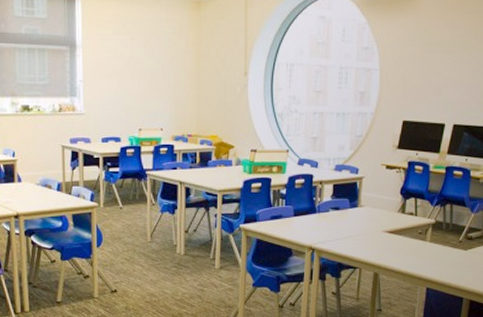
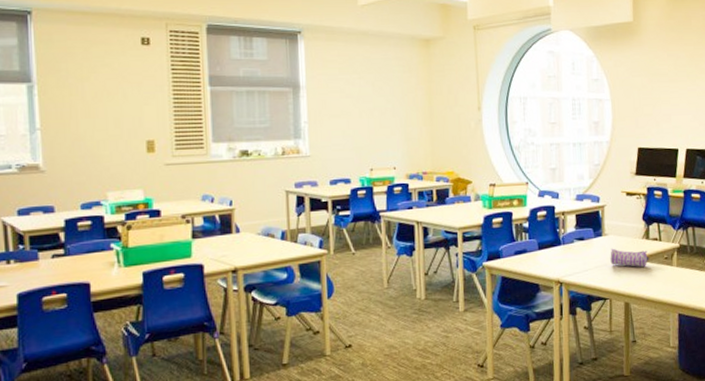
pencil case: none [363,219,403,241] -> present [610,248,649,268]

